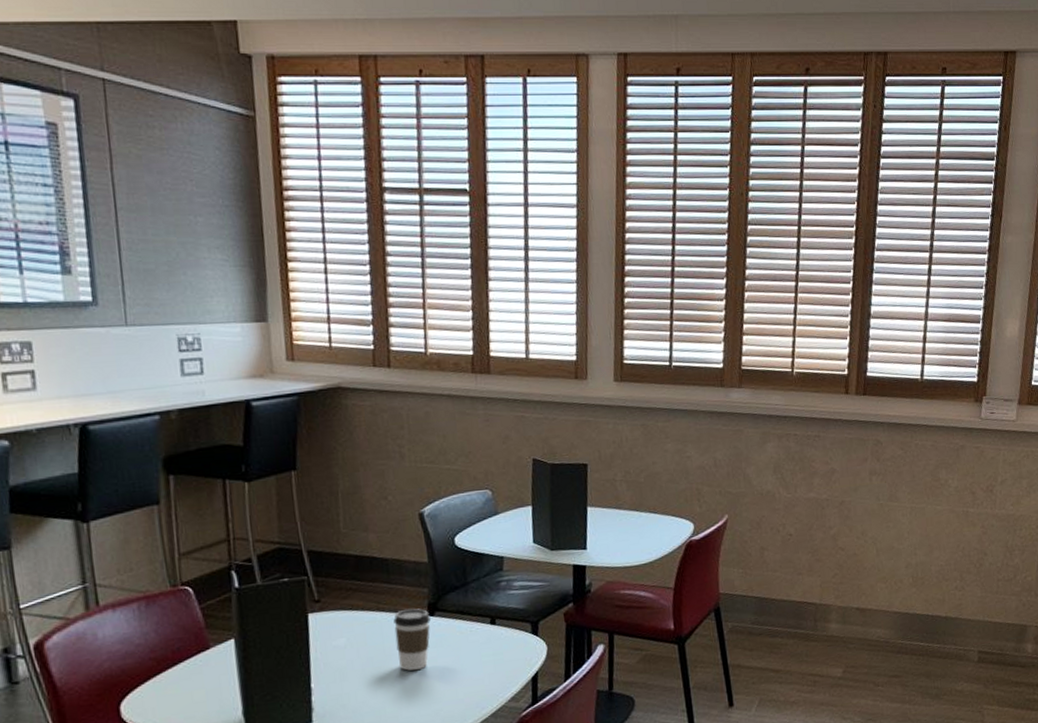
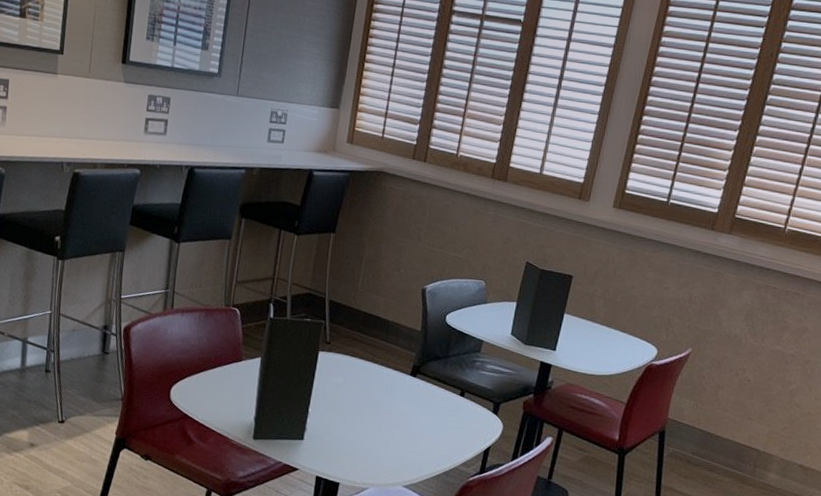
coffee cup: present [393,608,431,671] -> none [380,365,413,419]

